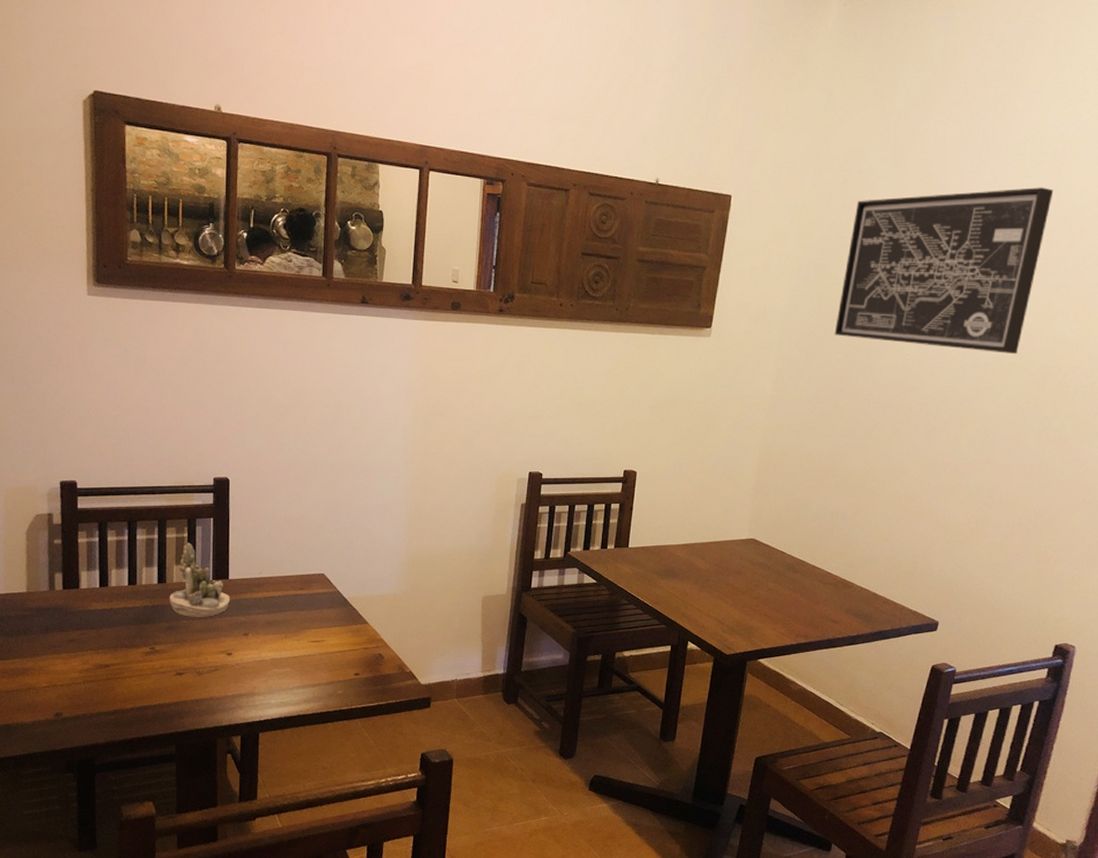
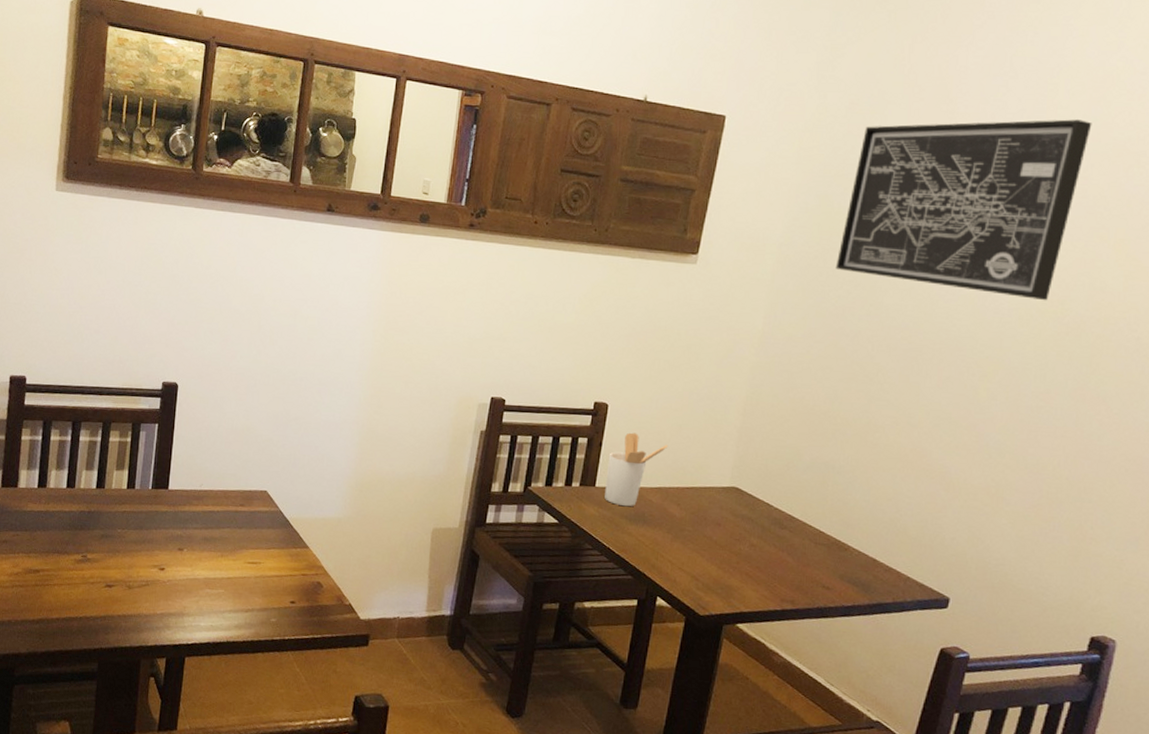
succulent planter: present [169,542,230,617] -> none [106,447,168,528]
utensil holder: none [637,496,692,563] -> present [605,432,669,506]

